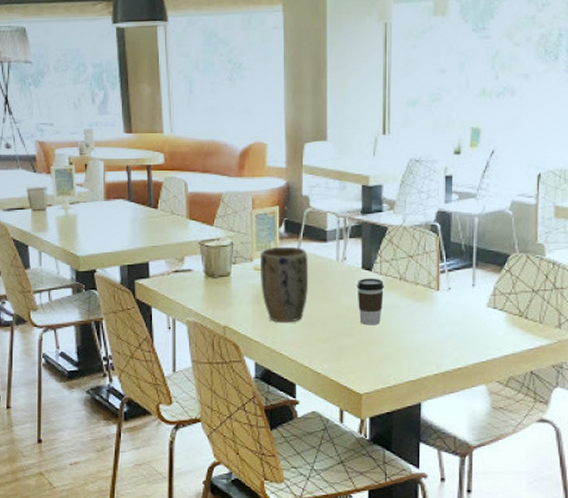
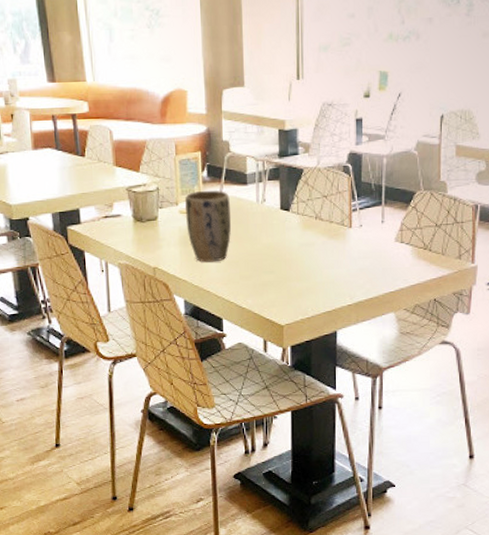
coffee cup: present [357,278,384,326] -> none [276,218,301,262]

